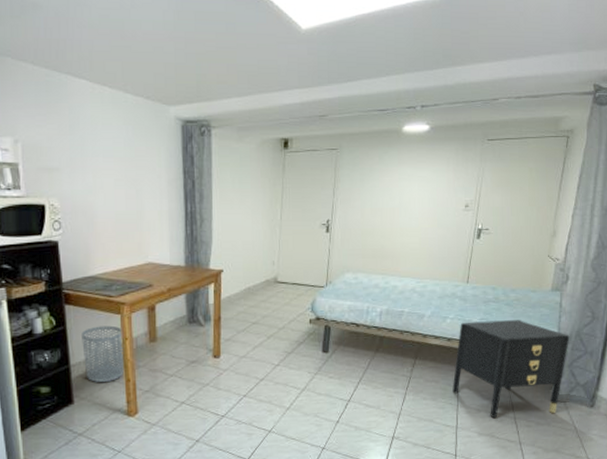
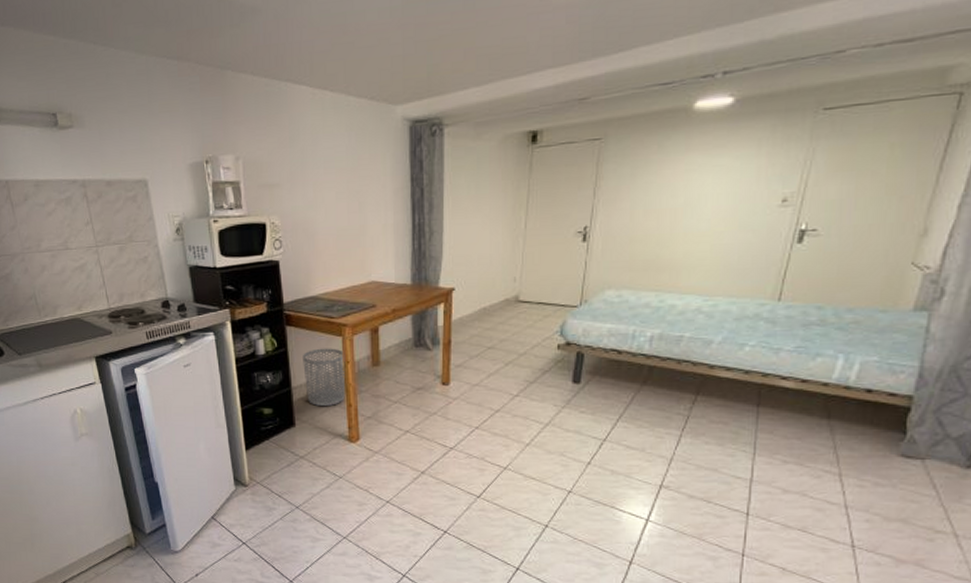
nightstand: present [452,320,570,419] -> none [747,349,940,474]

